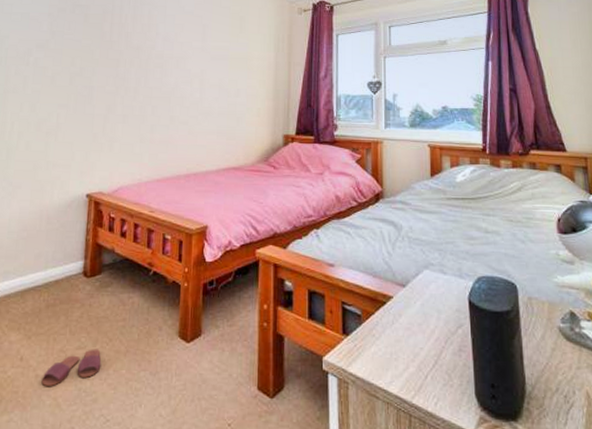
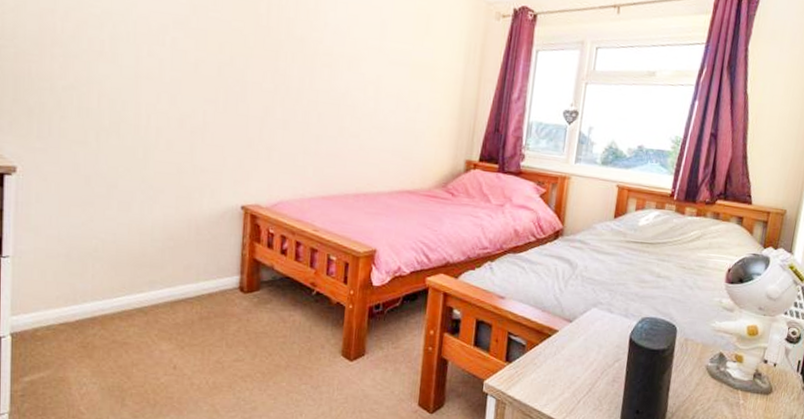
slippers: present [41,349,101,387] -> none [197,362,261,395]

